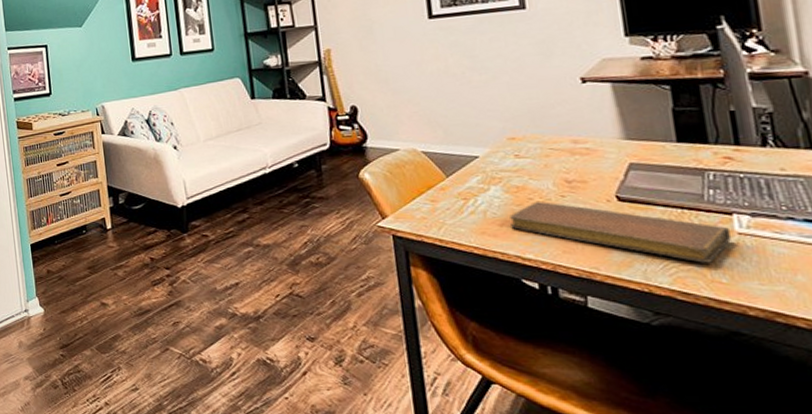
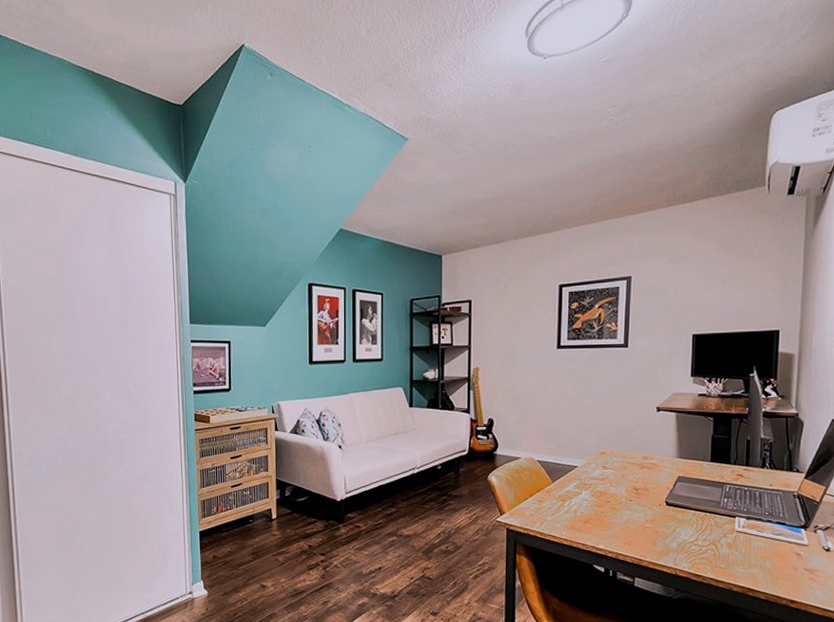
notebook: present [509,202,732,263] -> none [592,504,733,553]

